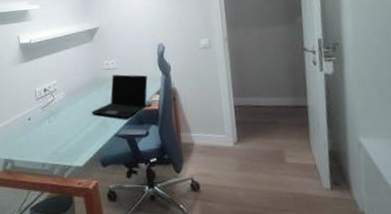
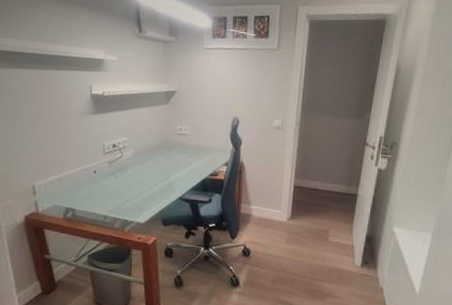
laptop: present [92,74,148,119] -> none [159,141,218,185]

